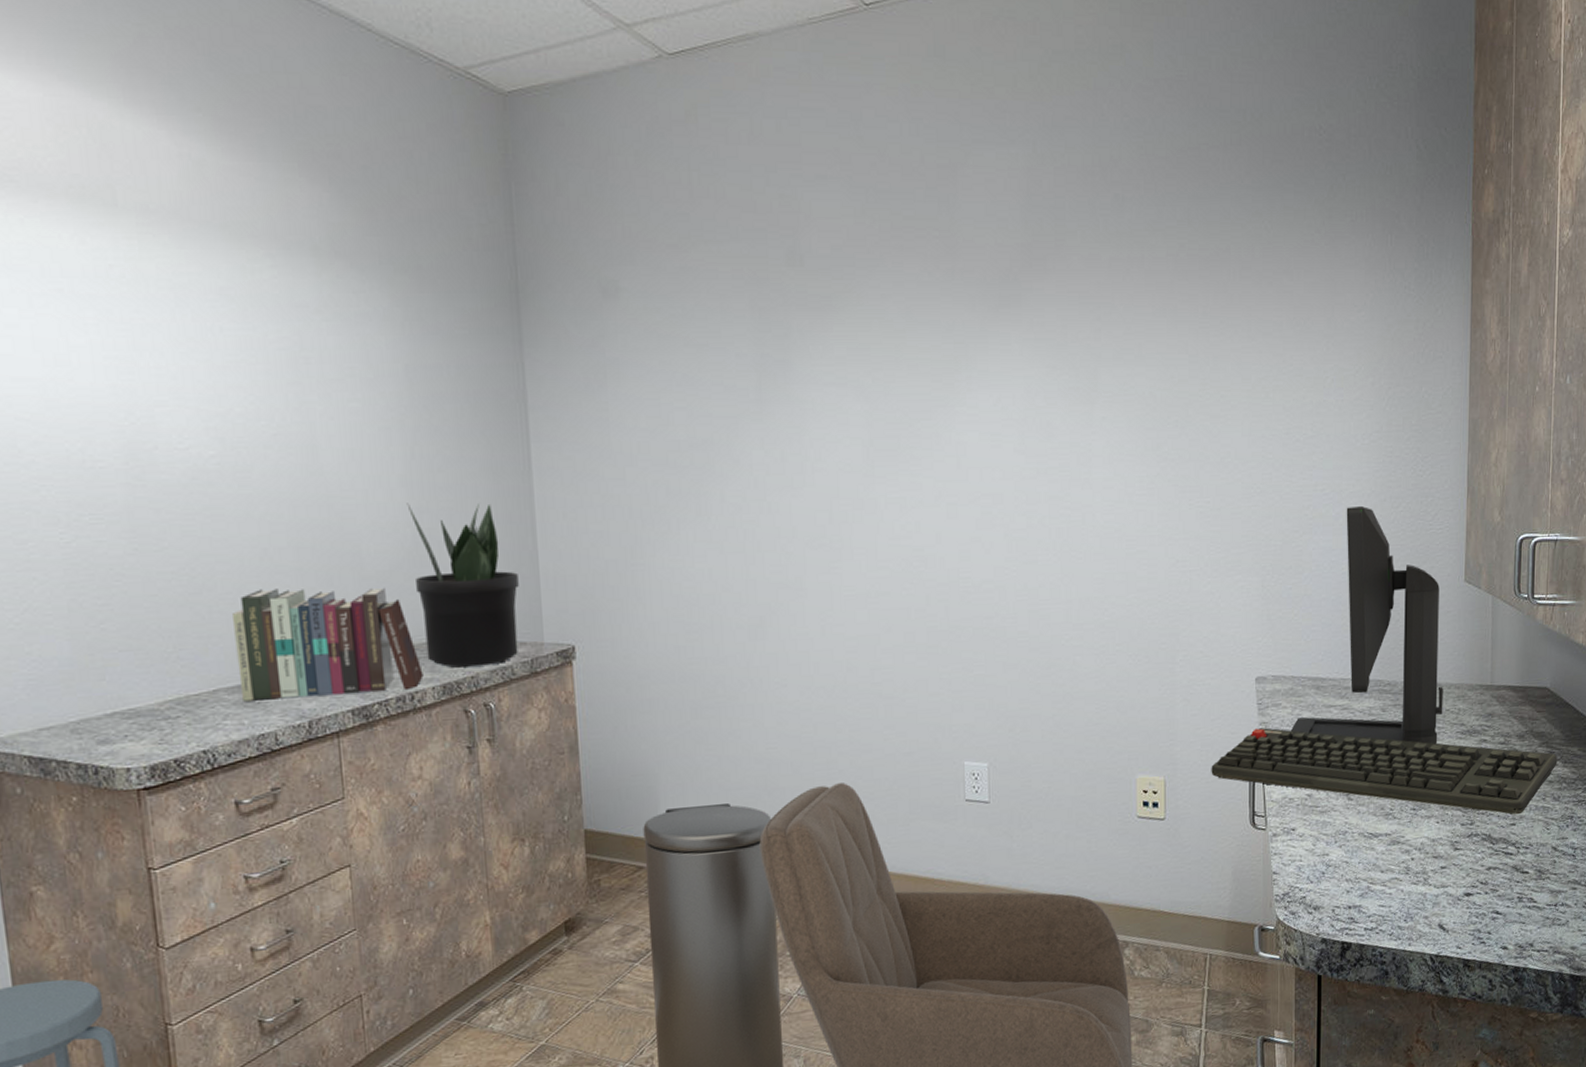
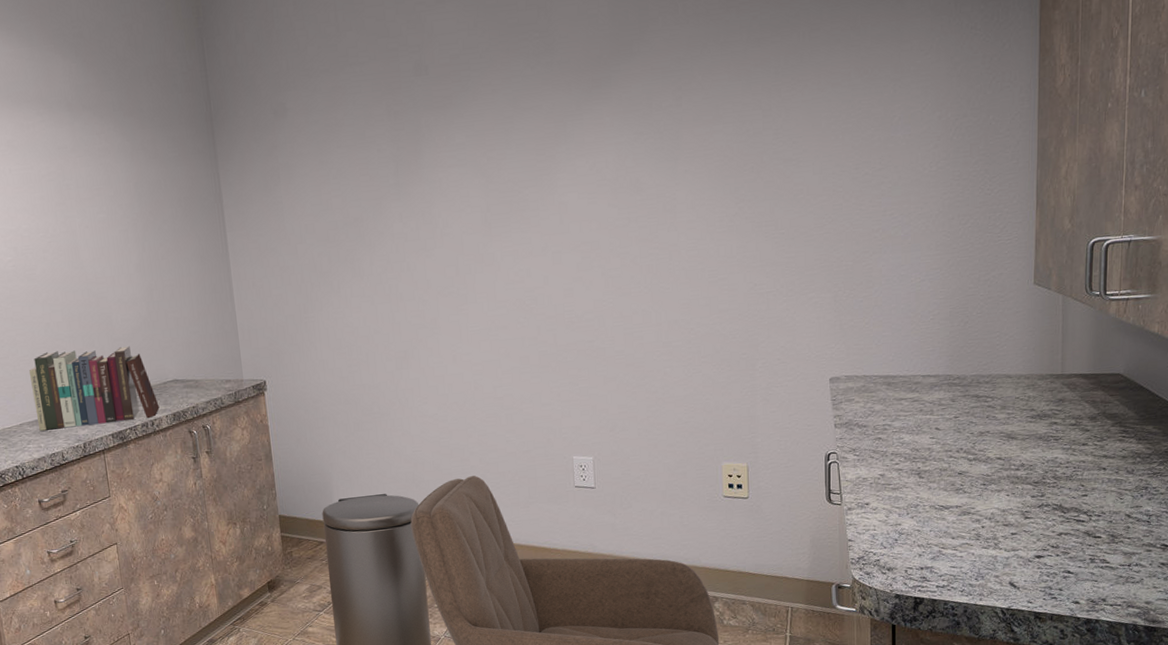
planter: present [406,503,519,668] -> none [141,280,225,401]
computer keyboard: present [1211,727,1558,815] -> none [789,420,1131,487]
computer monitor: present [1290,505,1443,745] -> none [863,225,1013,428]

